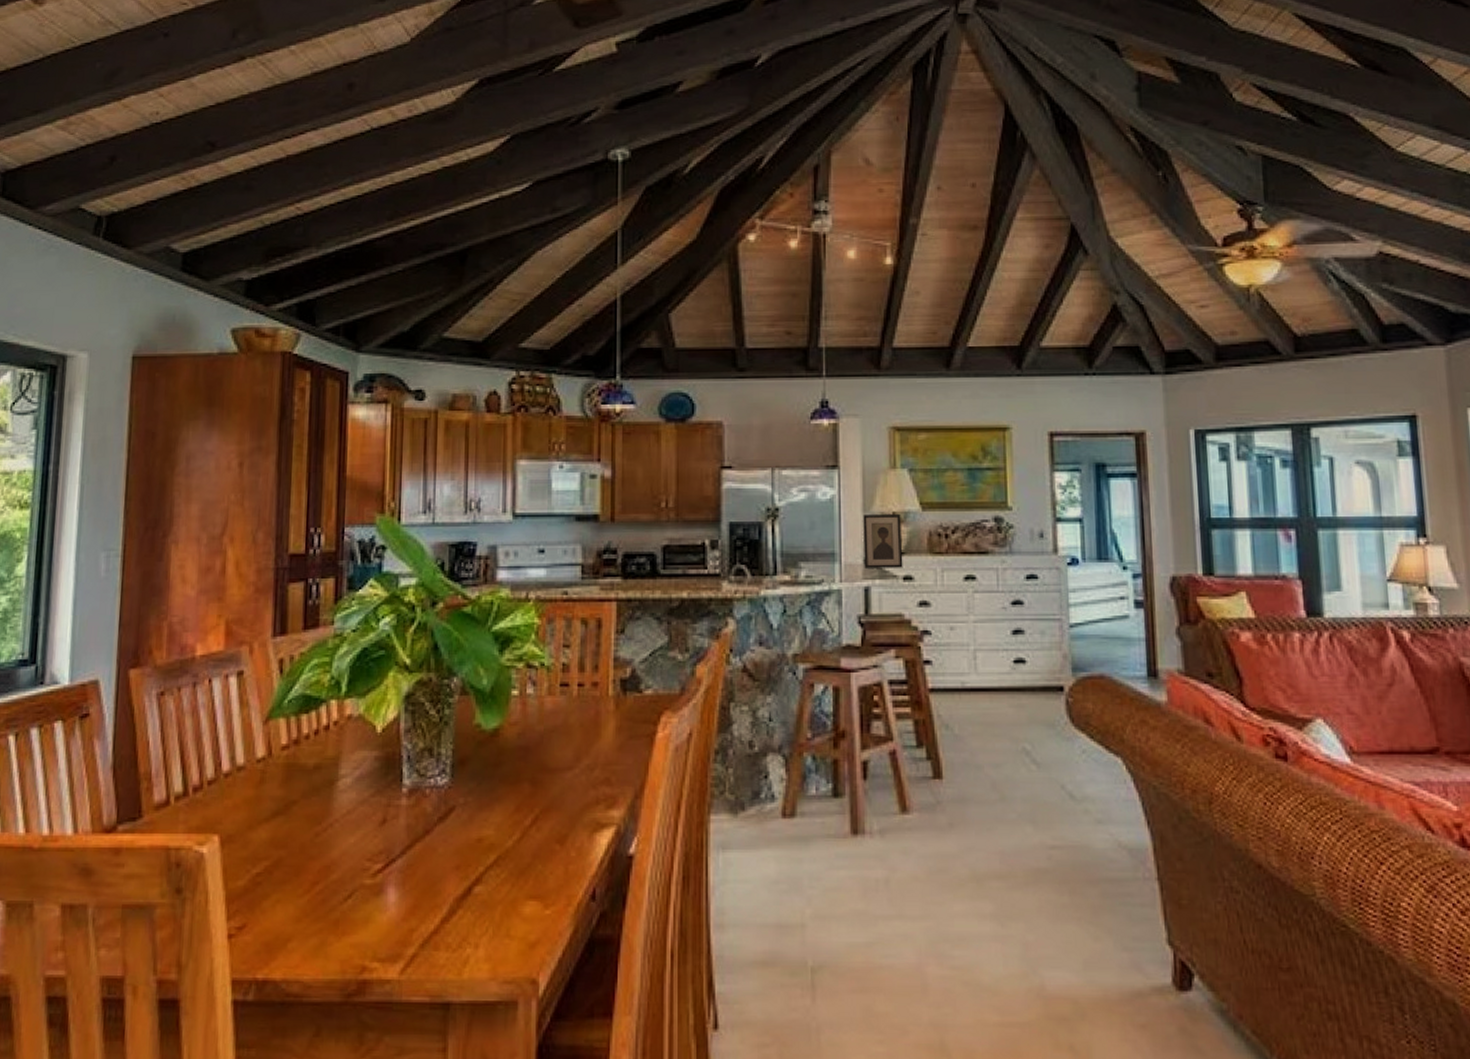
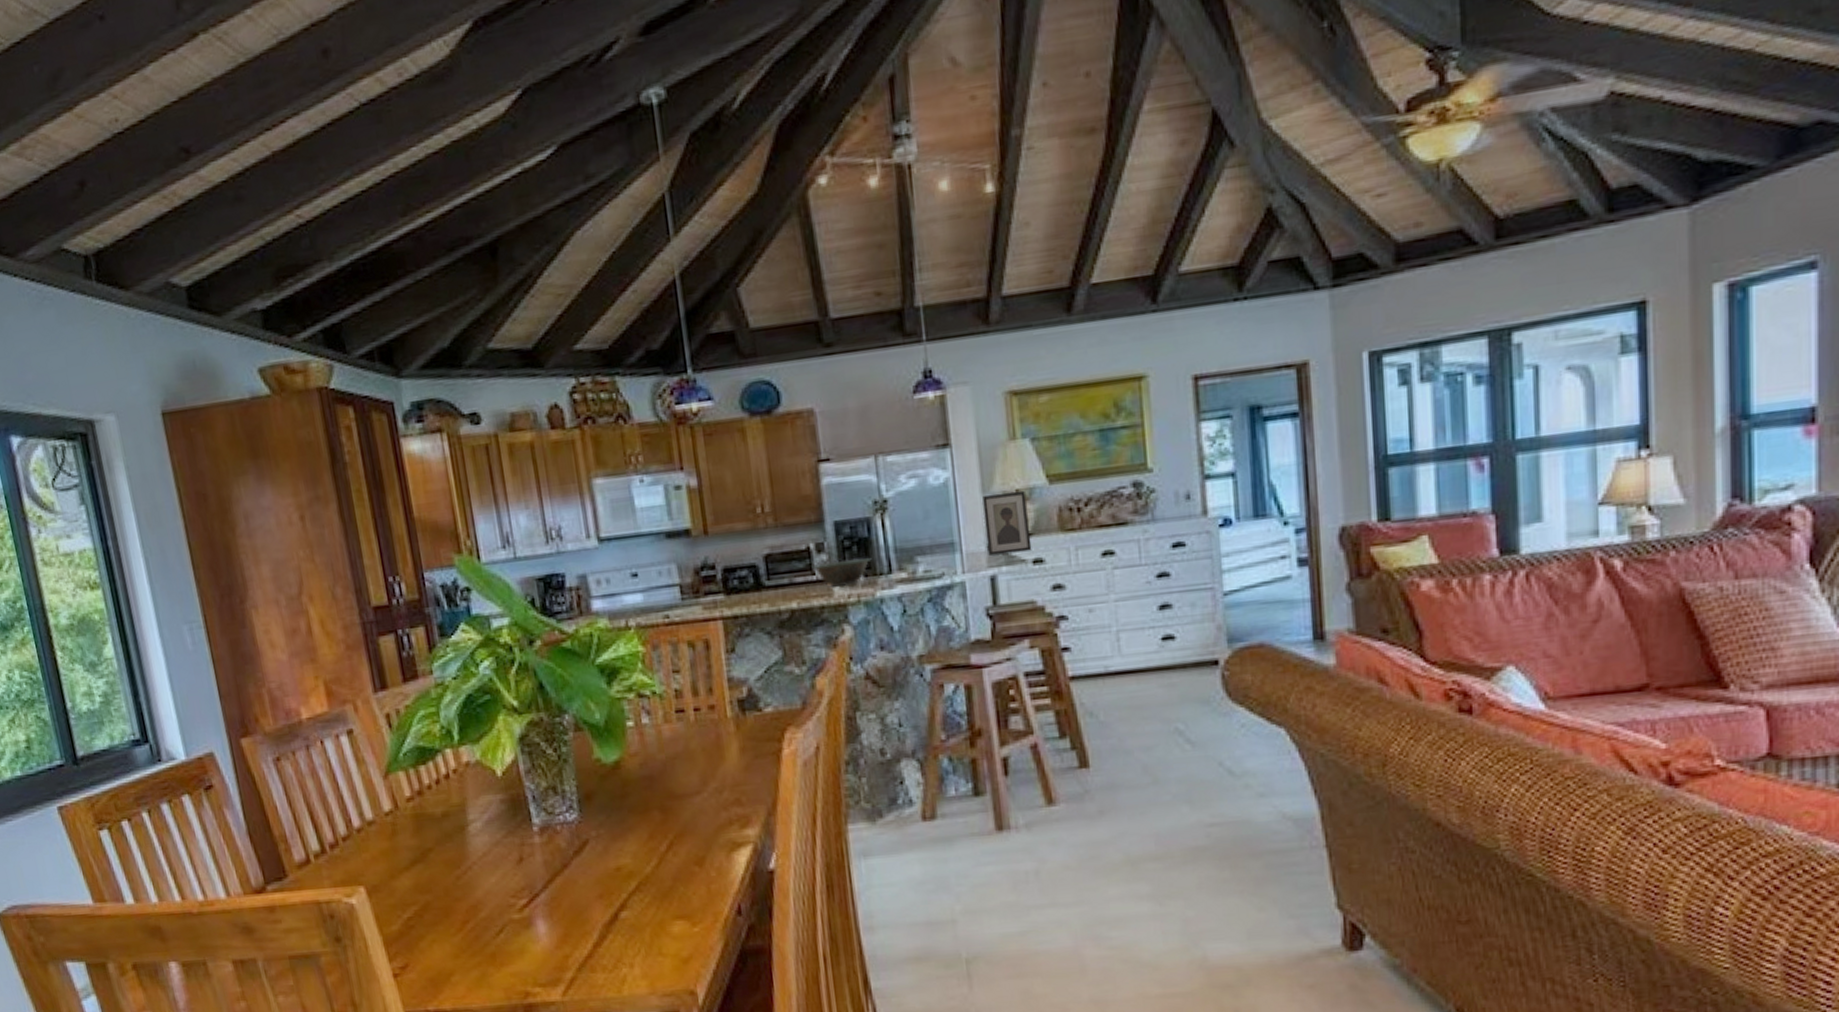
decorative bowl: none [705,558,760,583] -> present [811,557,872,587]

